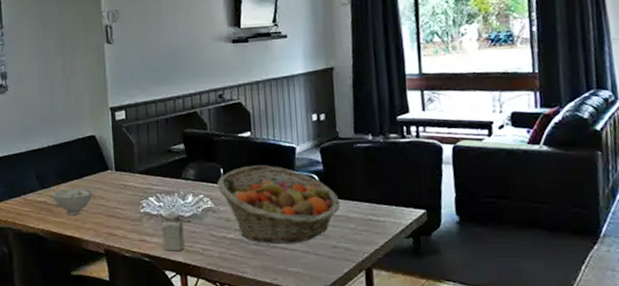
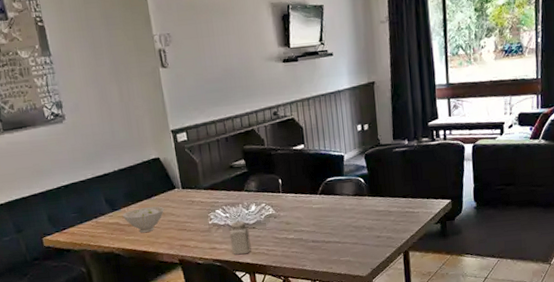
fruit basket: present [217,165,340,243] -> none [276,173,382,240]

